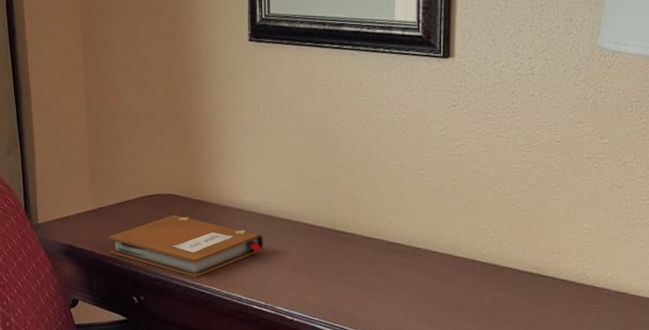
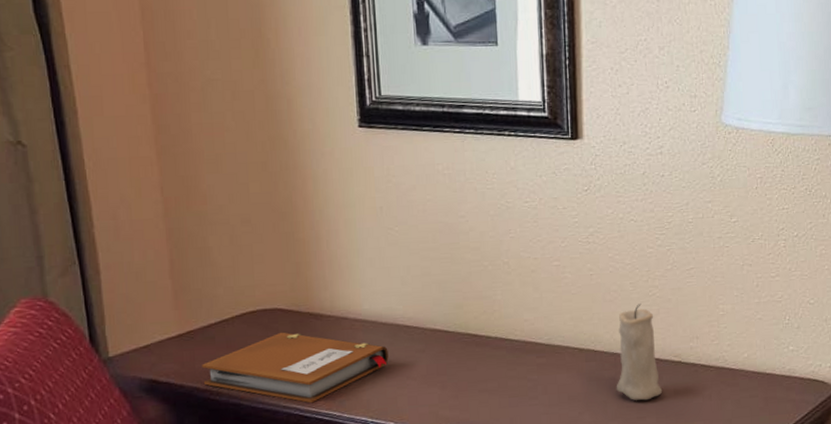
candle: none [473,216,520,308] -> present [616,304,663,401]

